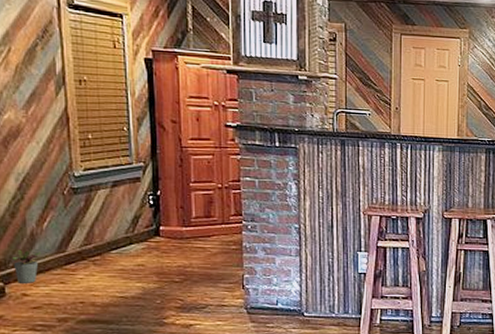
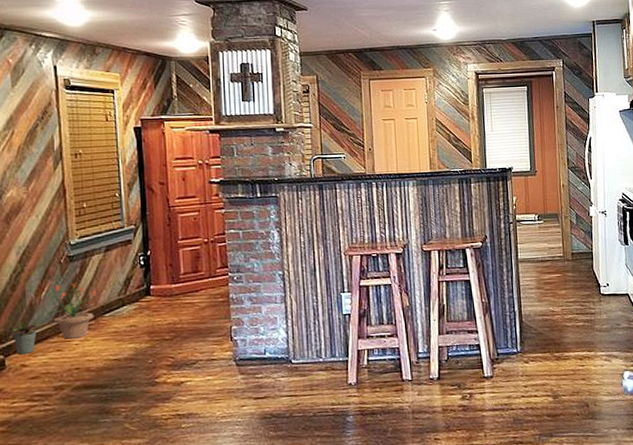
potted plant: none [50,216,103,272] -> present [47,283,97,339]

